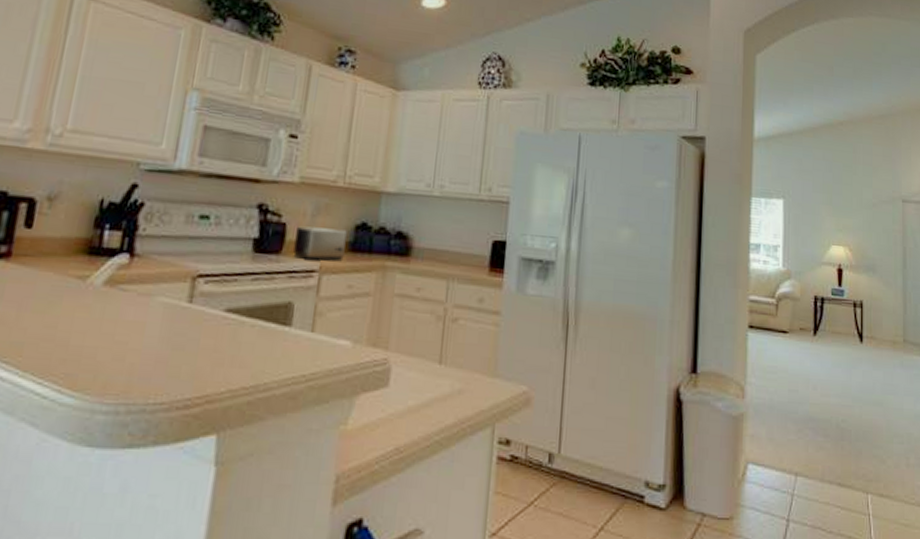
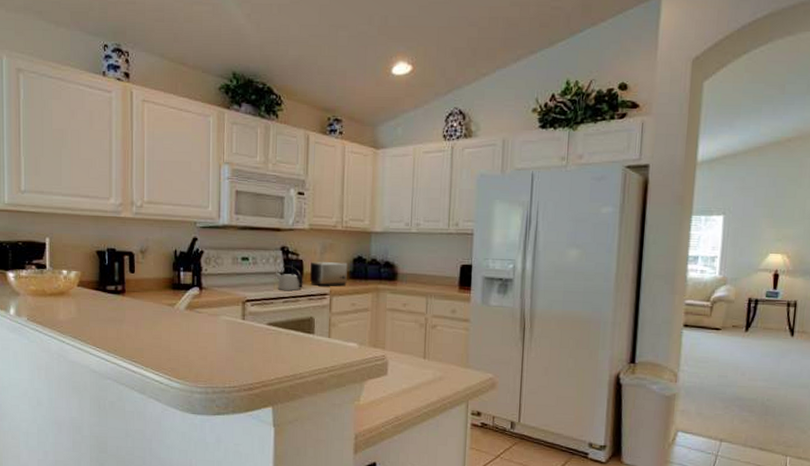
kettle: none [245,227,284,265] -> present [275,264,303,292]

